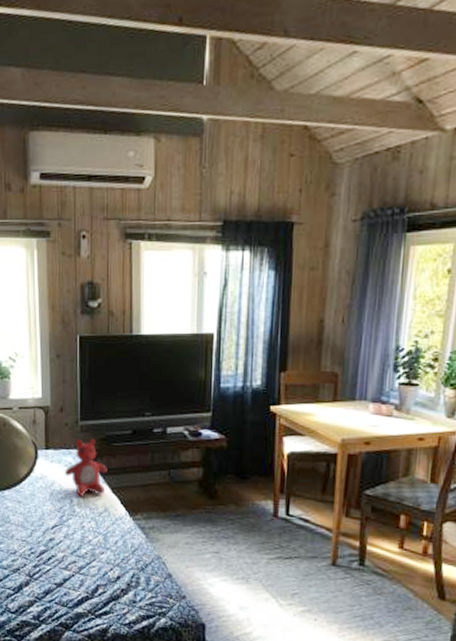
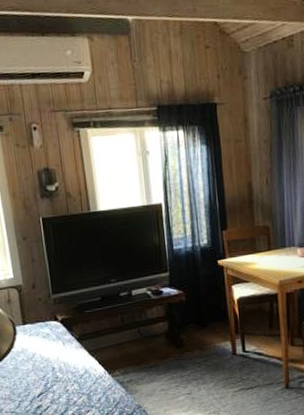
stuffed bear: present [64,438,107,497] -> none [43,309,83,364]

